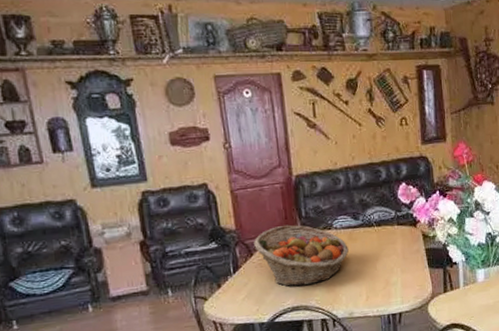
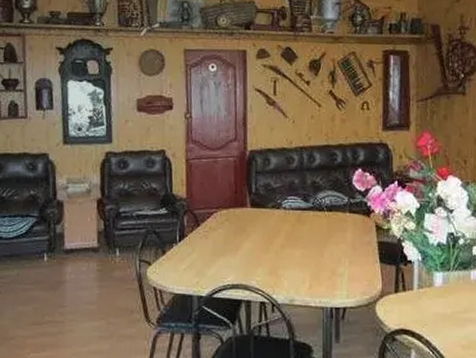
fruit basket: present [254,224,349,287] -> none [202,199,295,264]

